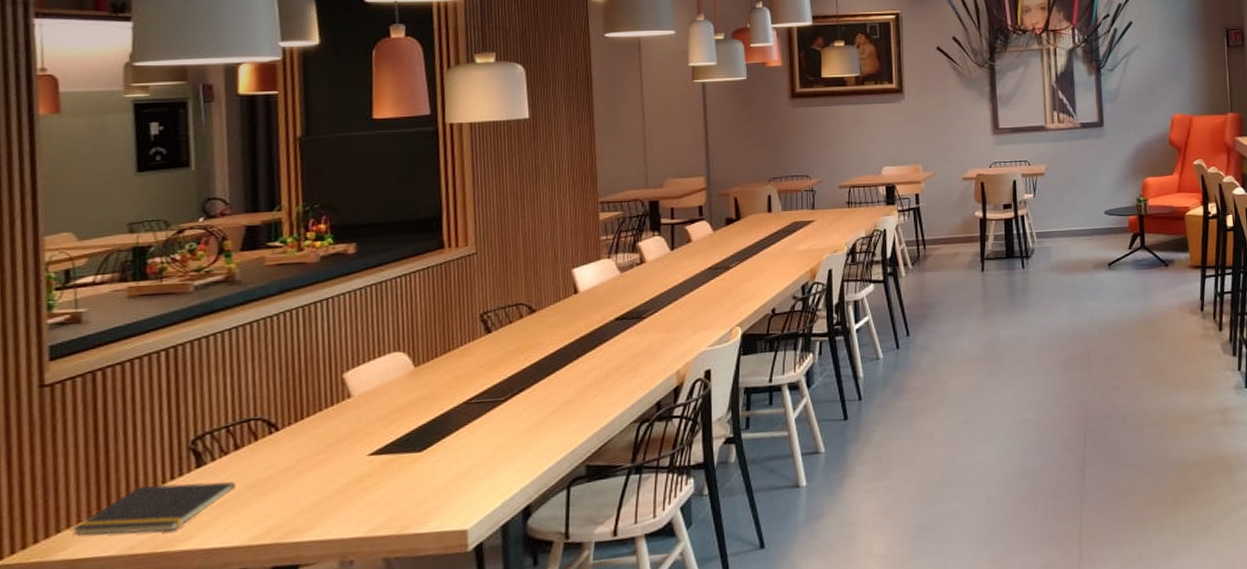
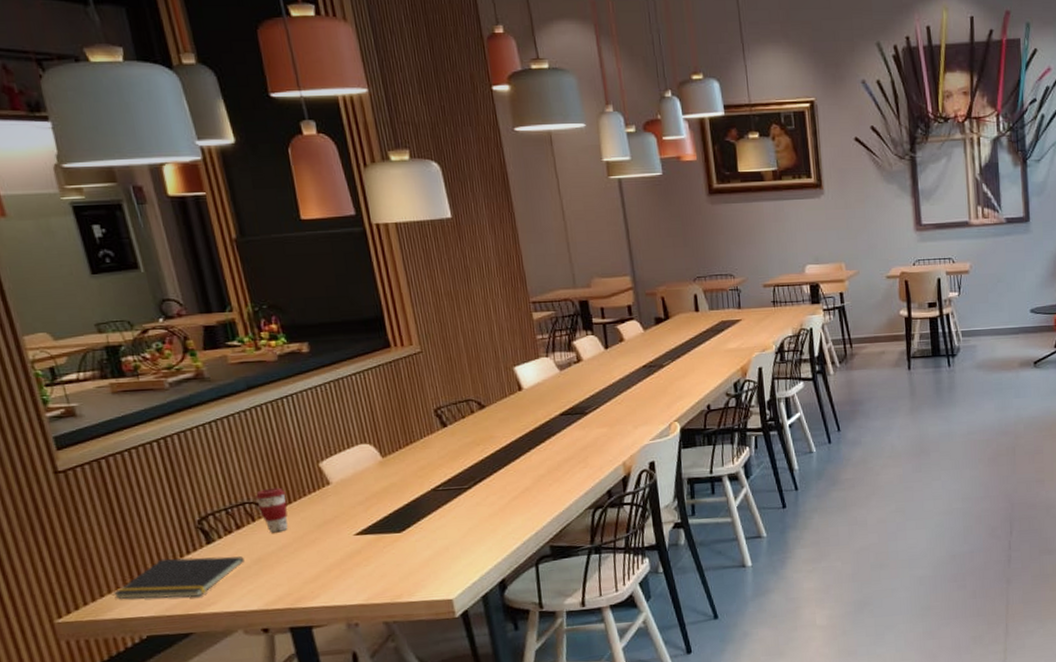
coffee cup: none [263,401,299,454] -> present [254,487,288,533]

